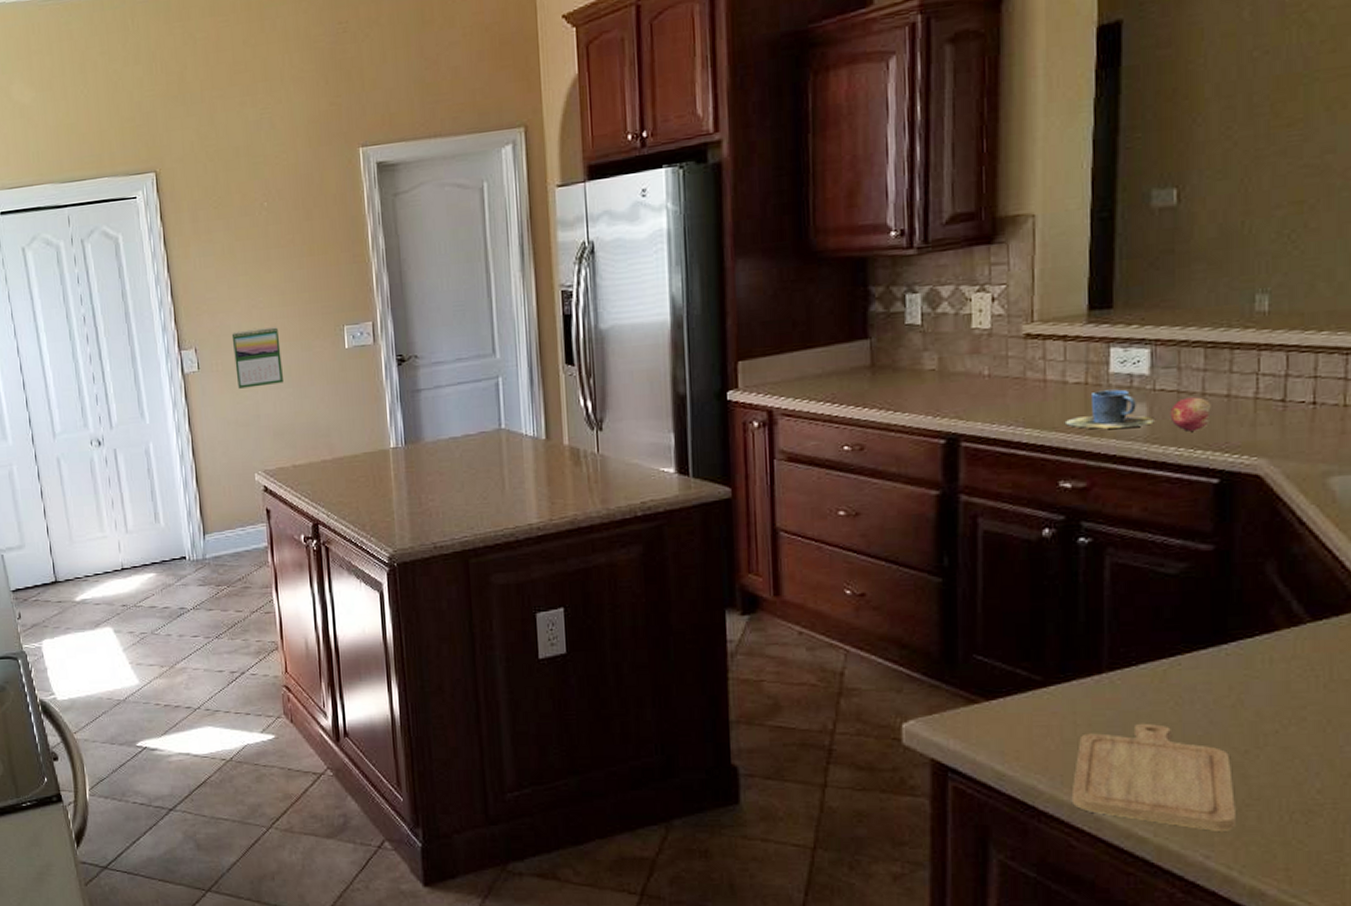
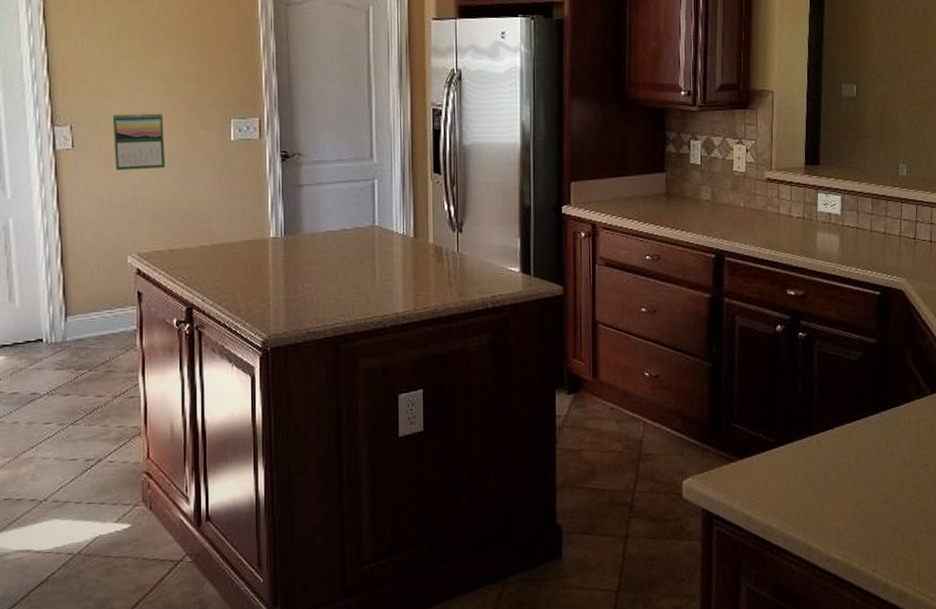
cup: present [1064,389,1154,429] -> none [790,224,843,252]
chopping board: present [1071,723,1235,831] -> none [793,472,890,551]
fruit: present [1169,397,1211,431] -> none [852,233,875,257]

